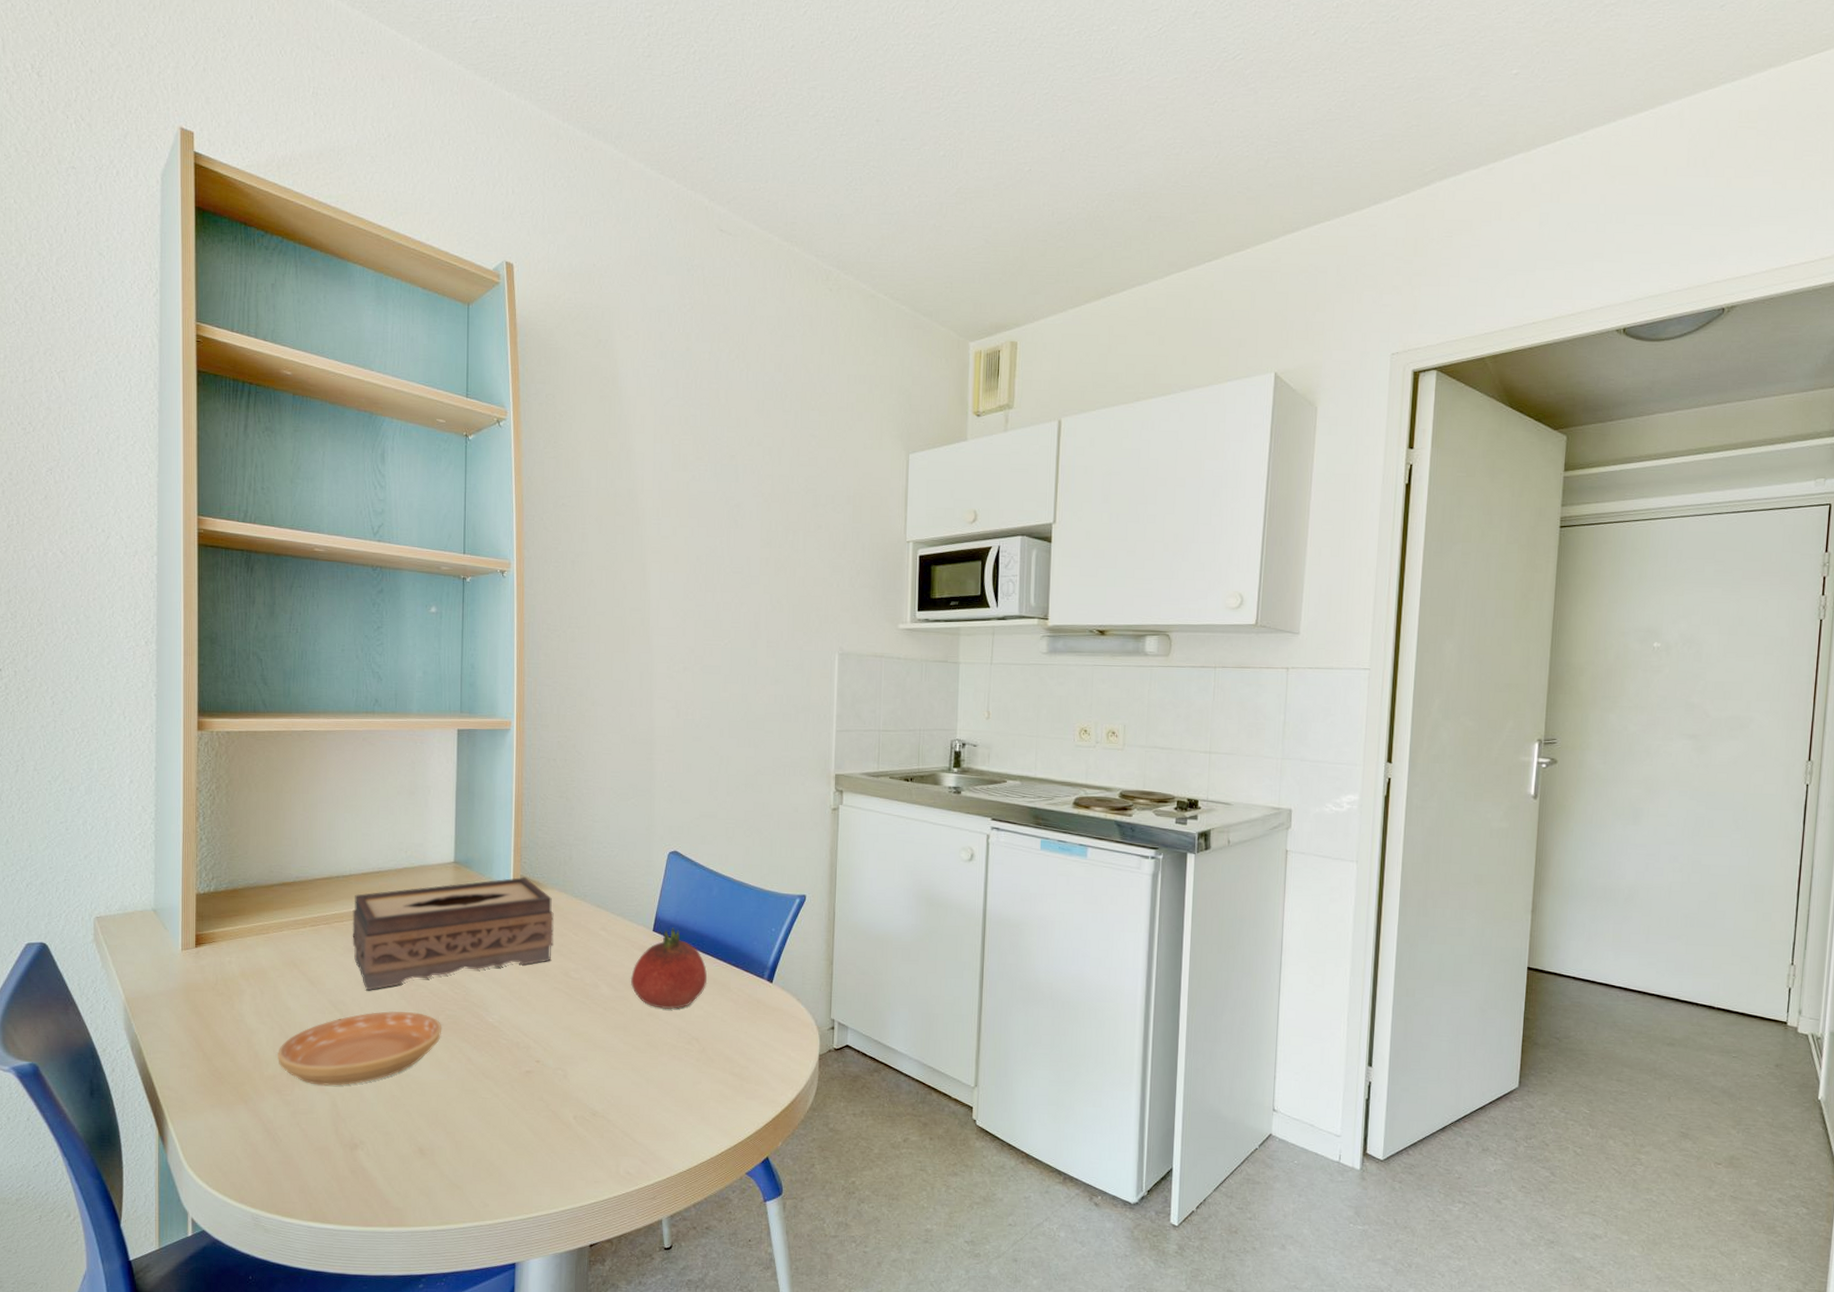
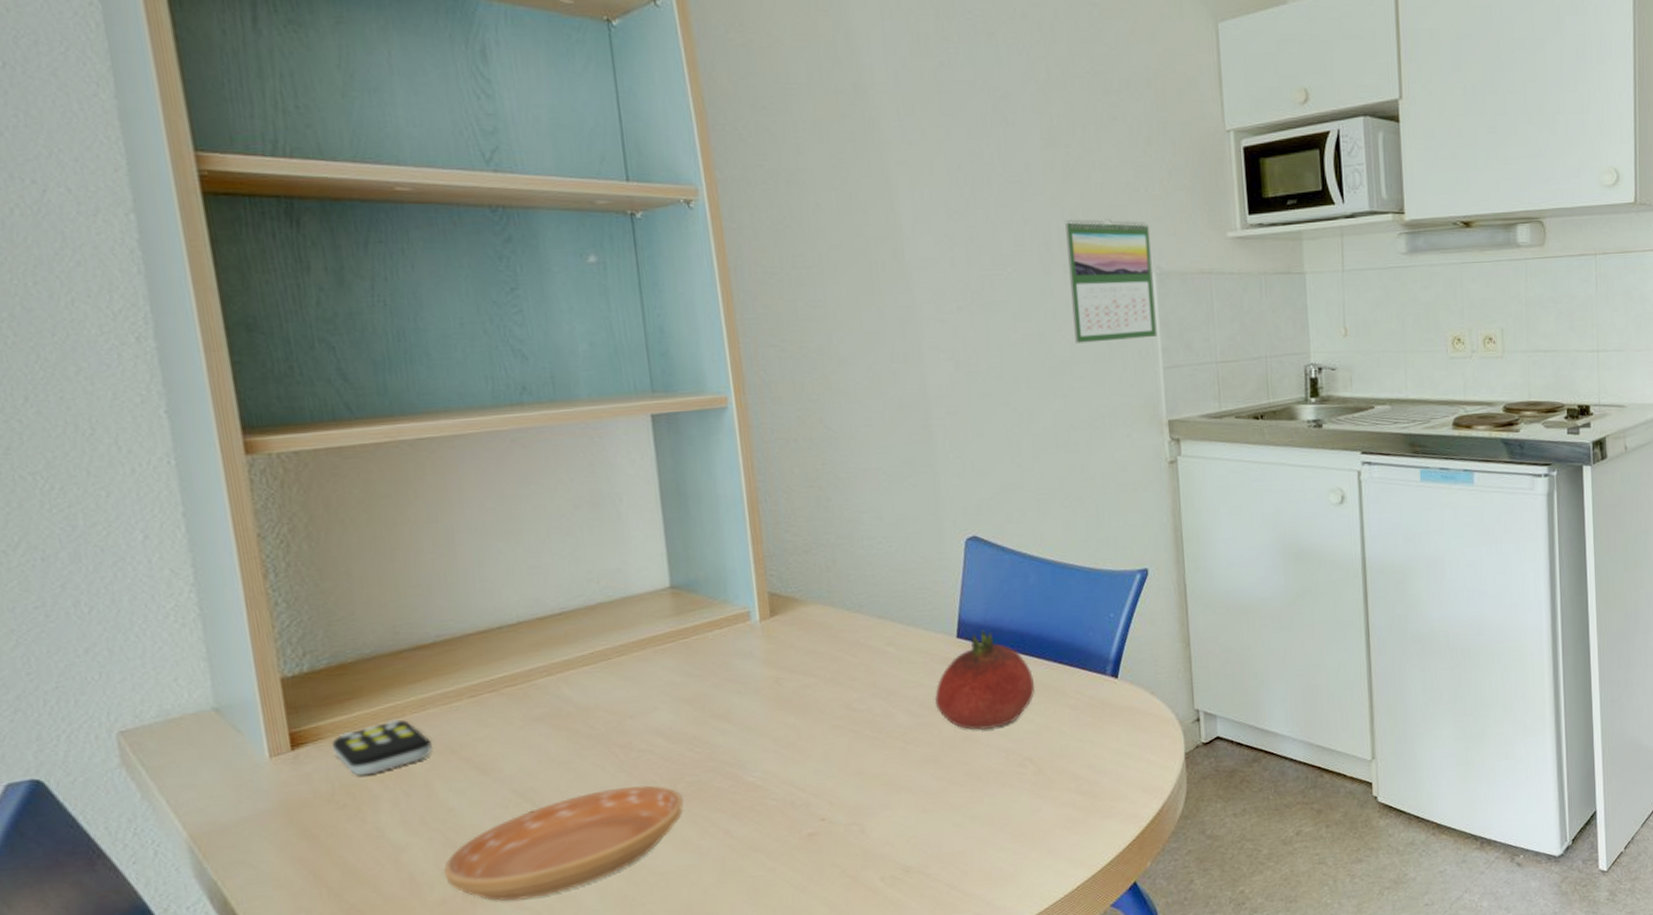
remote control: none [220,935,282,974] -> present [331,719,432,776]
tissue box: present [352,876,554,991] -> none [529,593,825,769]
calendar: none [770,605,837,705] -> present [1065,218,1157,343]

